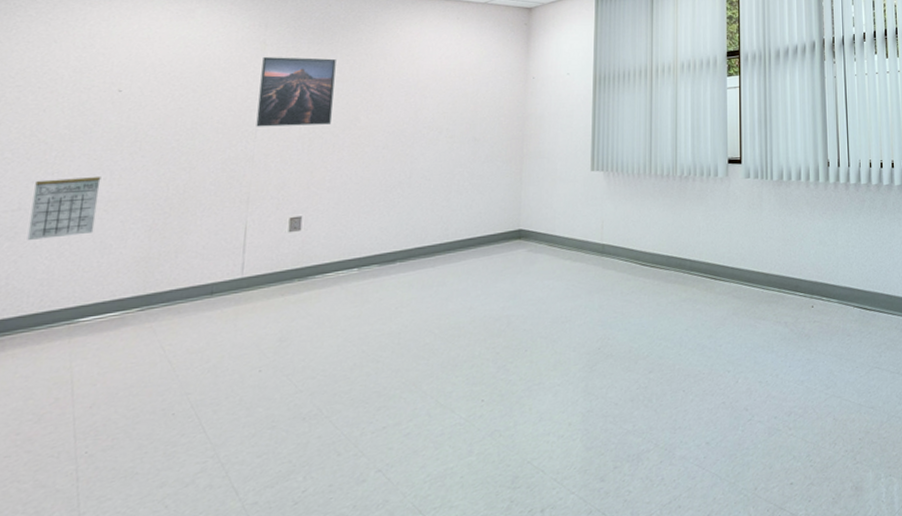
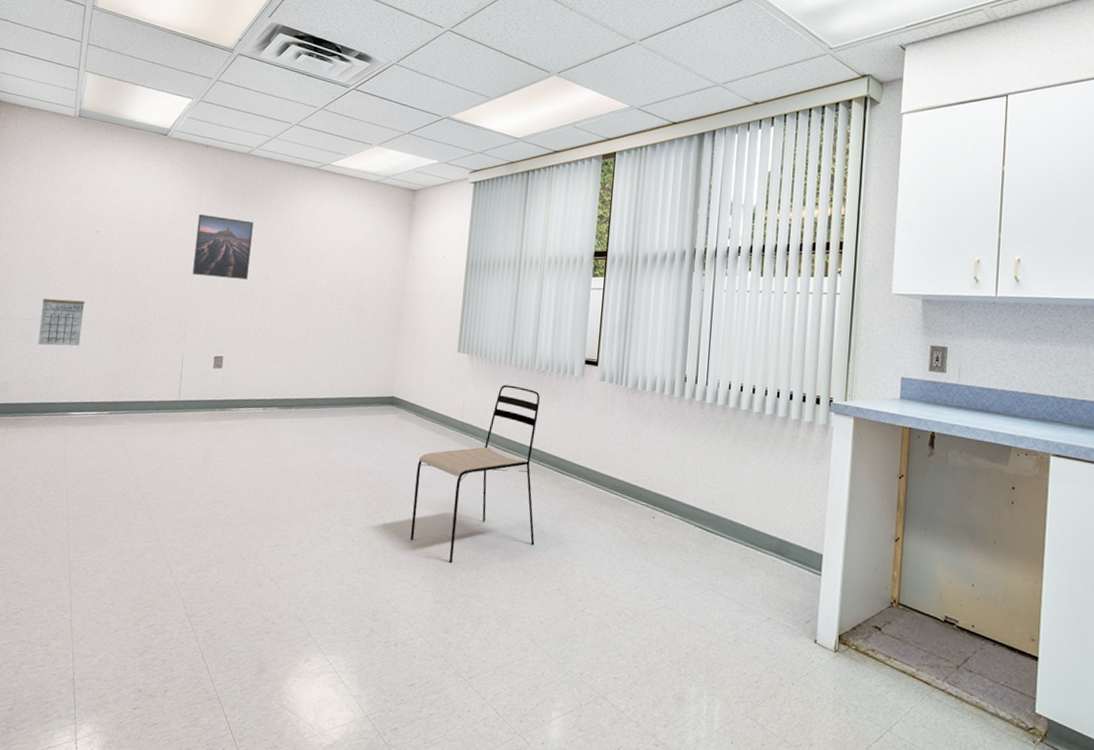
dining chair: none [552,196,693,401] -> present [410,384,541,563]

